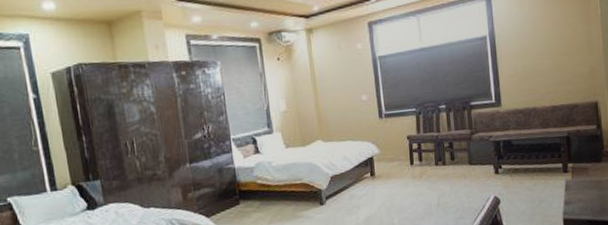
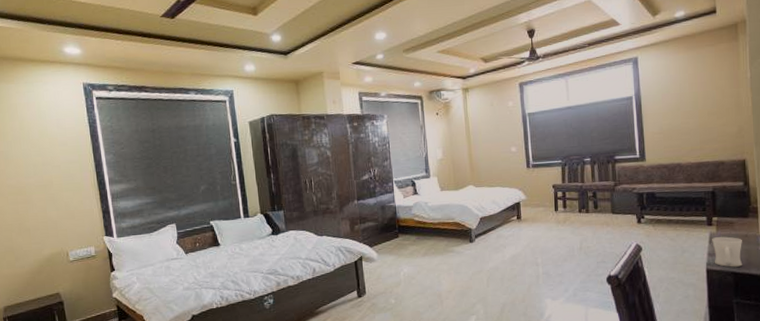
mug: none [568,183,597,216] -> present [712,236,743,267]

